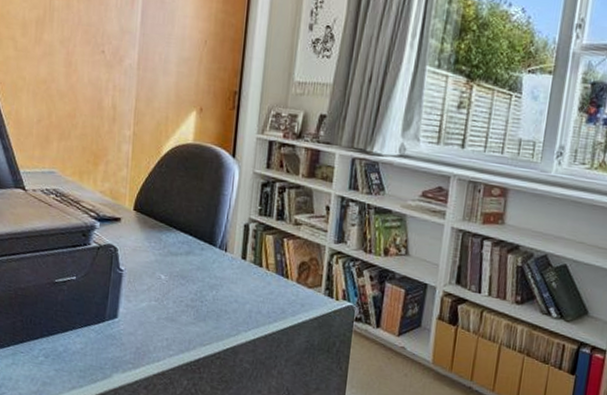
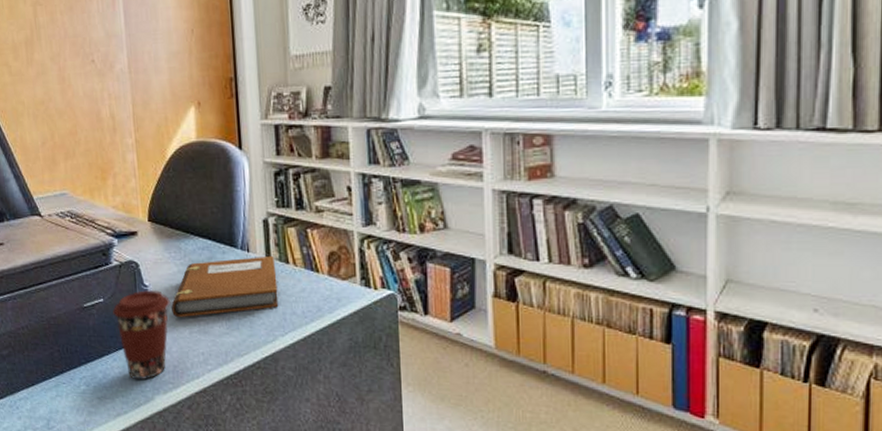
coffee cup: none [84,273,143,358] -> present [113,289,170,380]
notebook: none [143,254,249,306] -> present [171,255,279,318]

